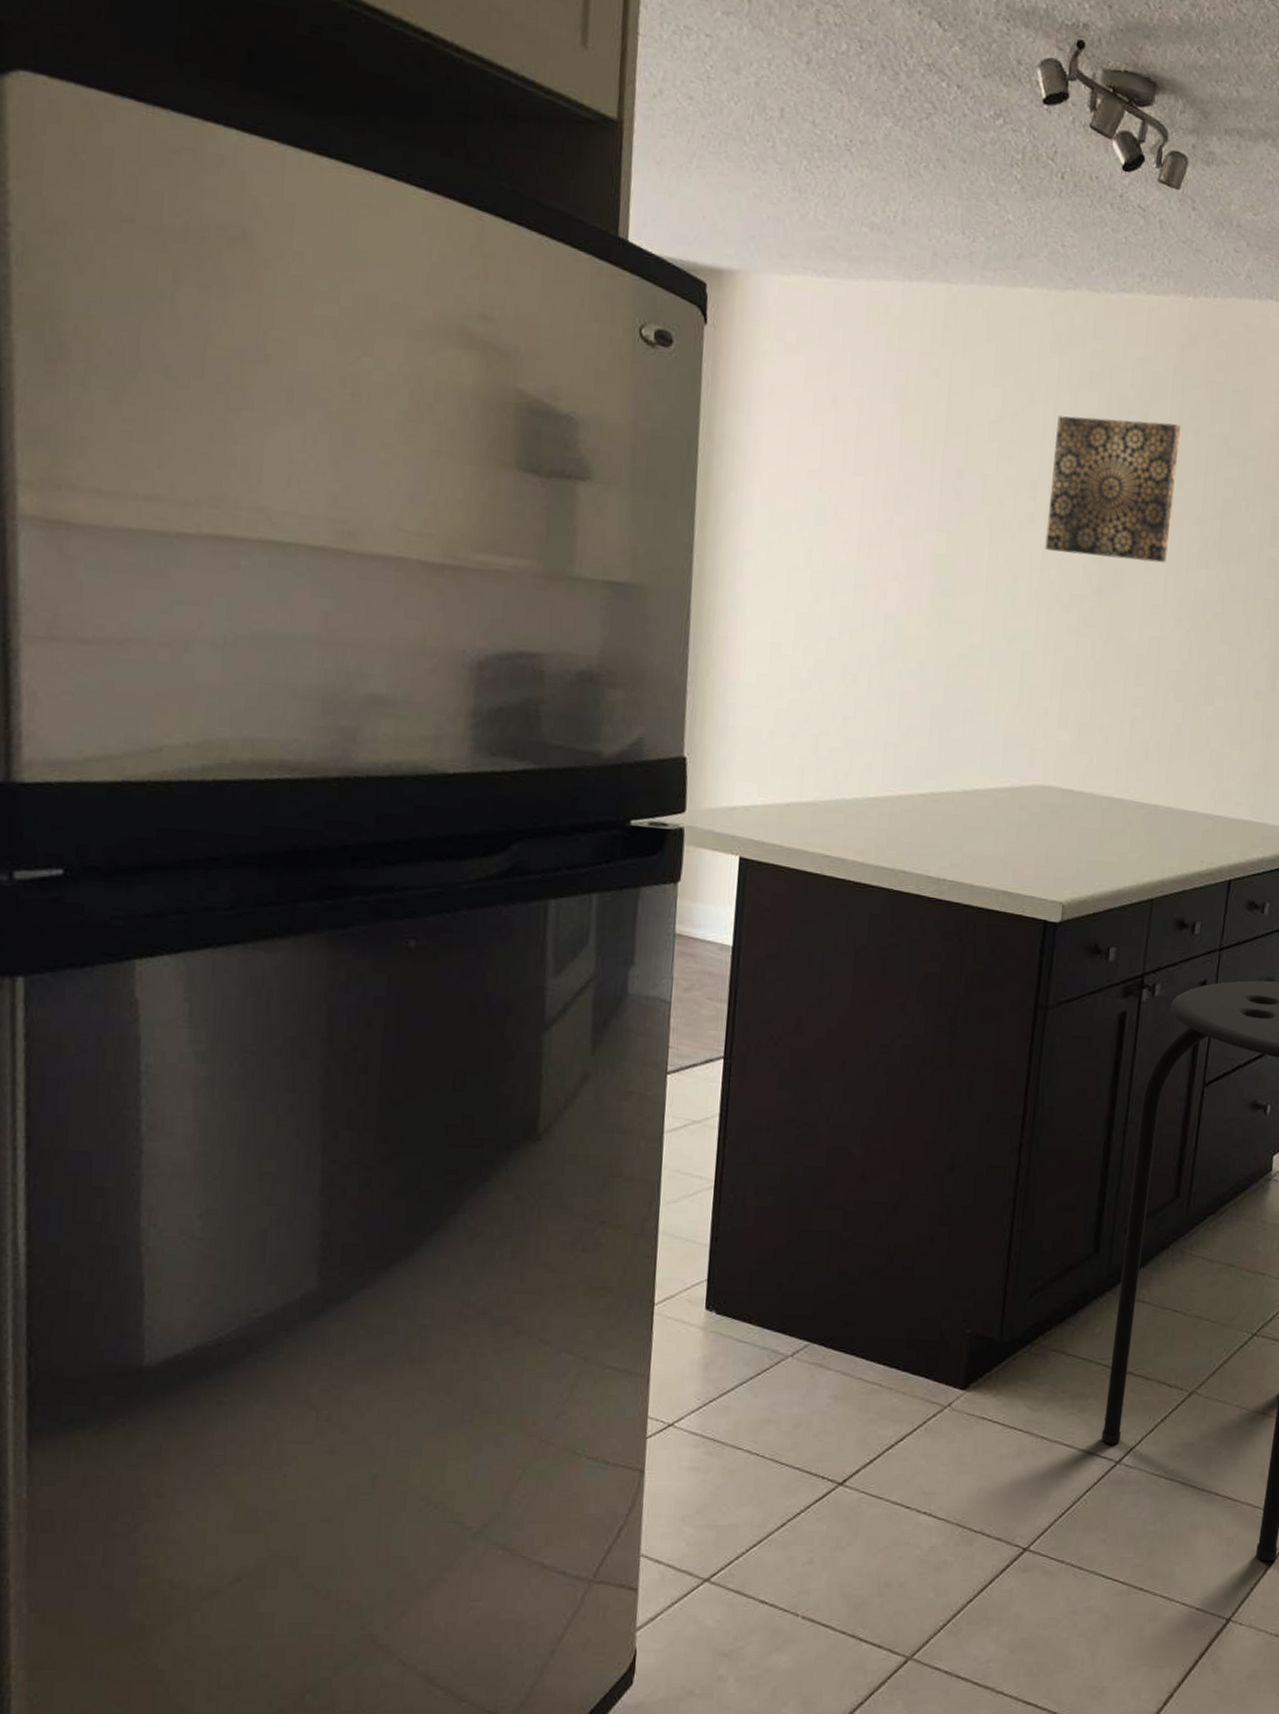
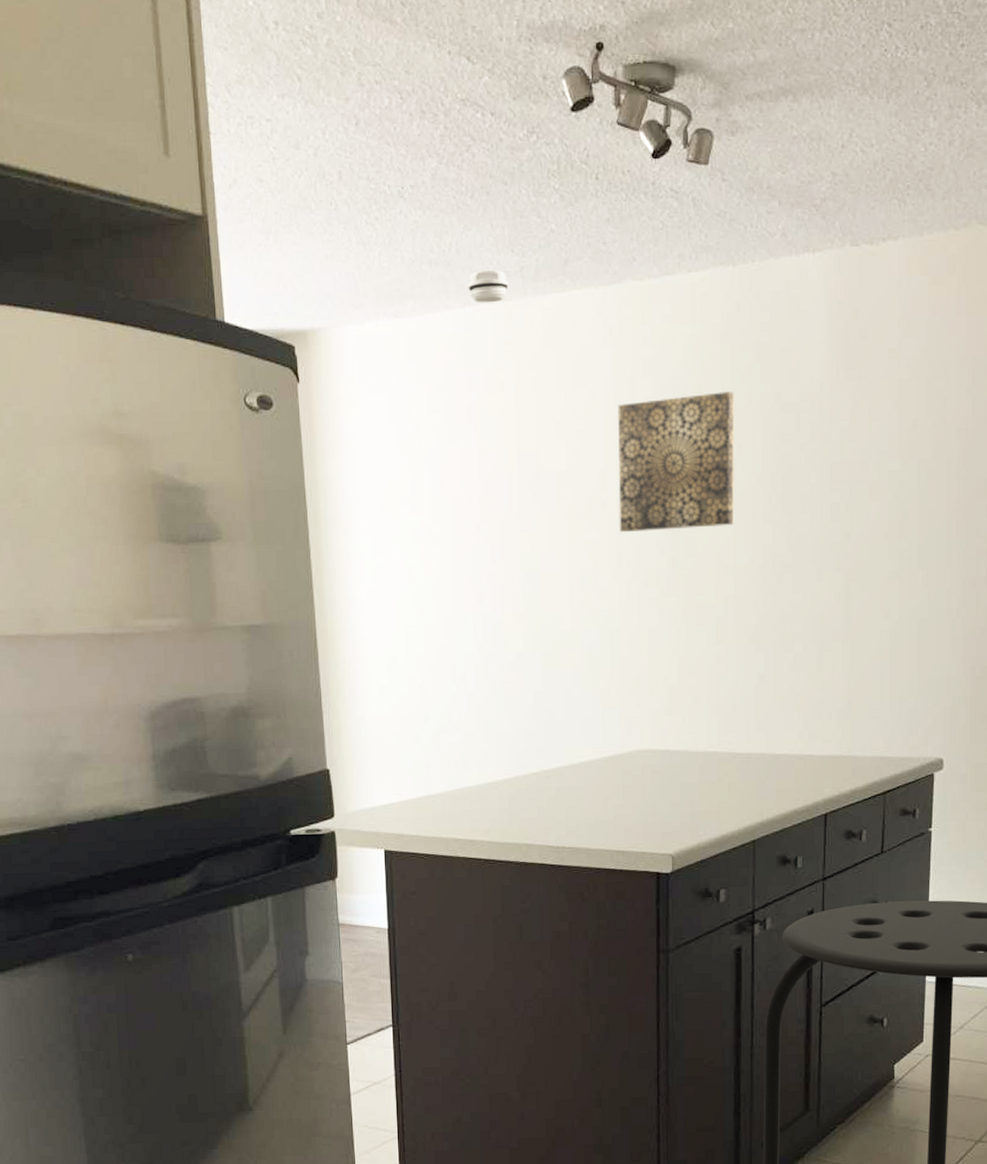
smoke detector: none [910,246,956,283] -> present [468,270,509,303]

